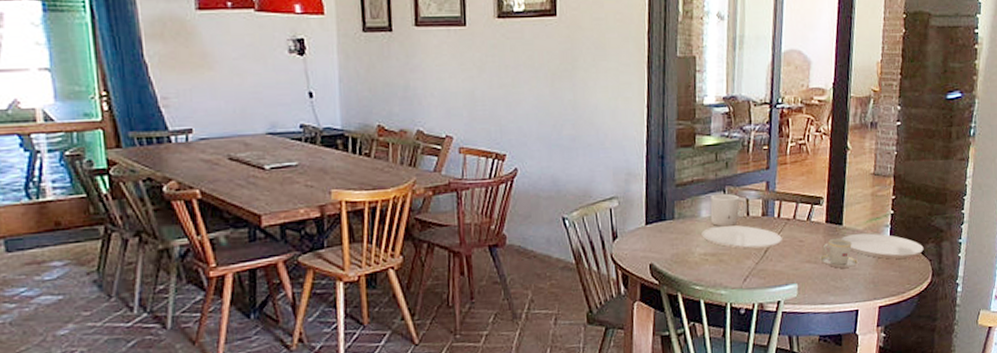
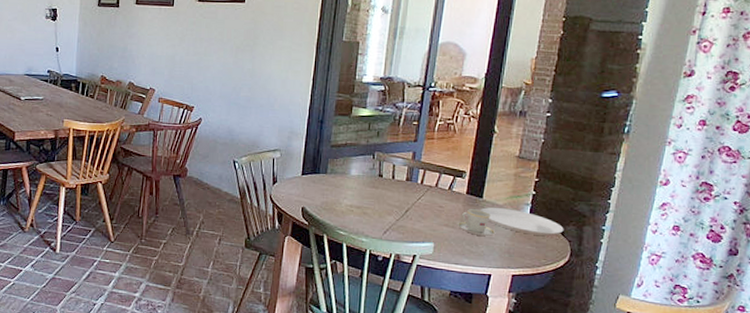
plate: present [701,225,782,249] -> none [349,184,423,208]
mug: present [710,193,747,228] -> none [359,157,393,187]

